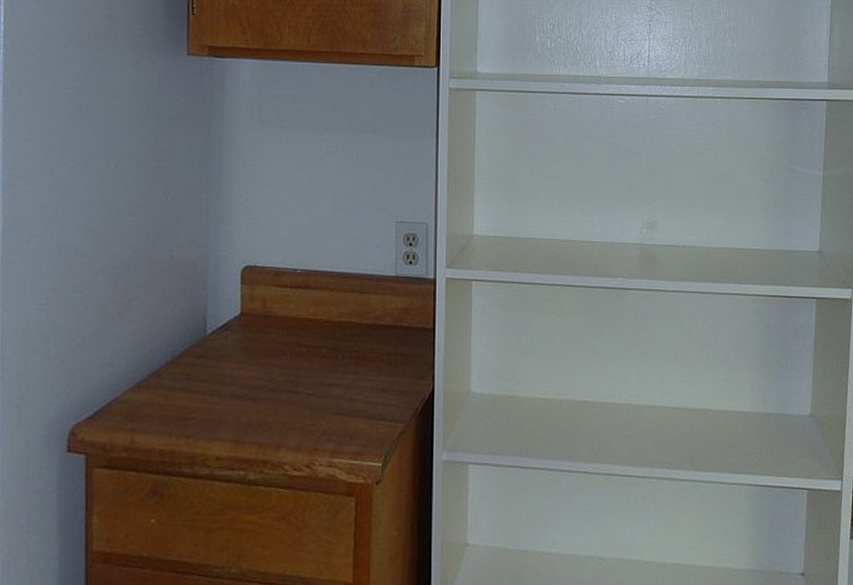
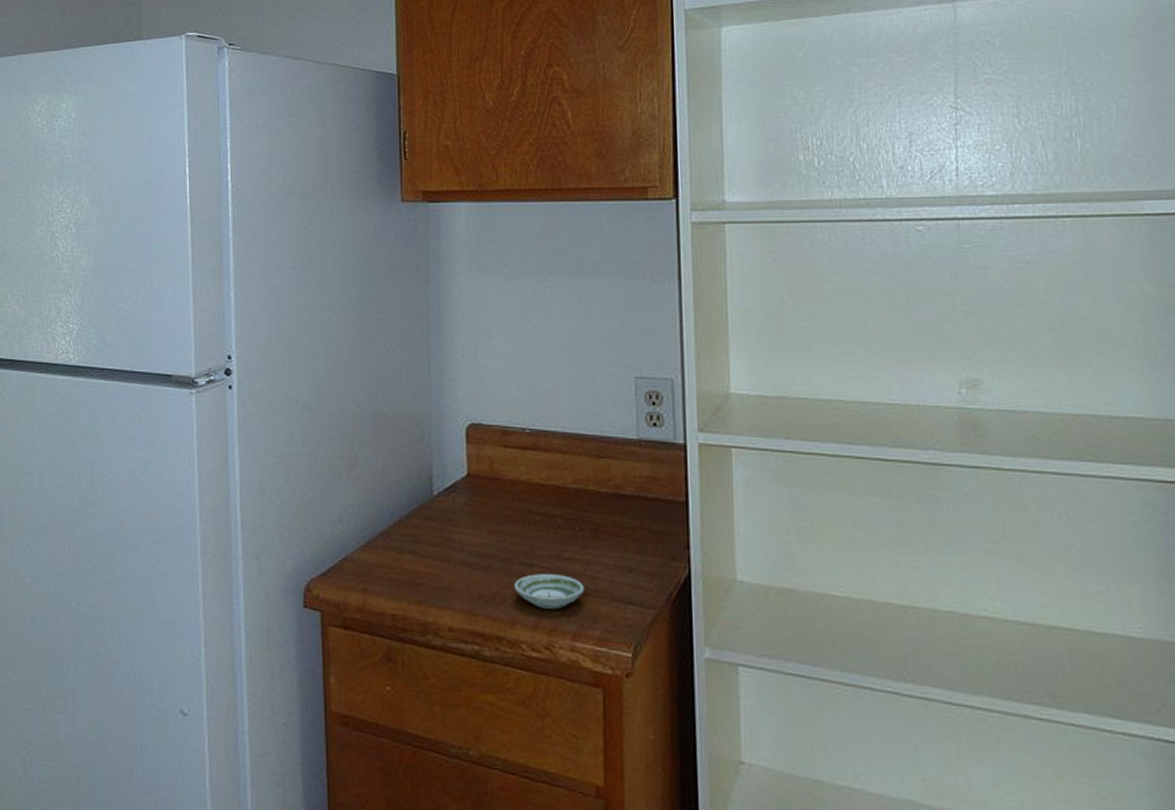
saucer: none [279,399,344,431] -> present [513,574,585,609]

